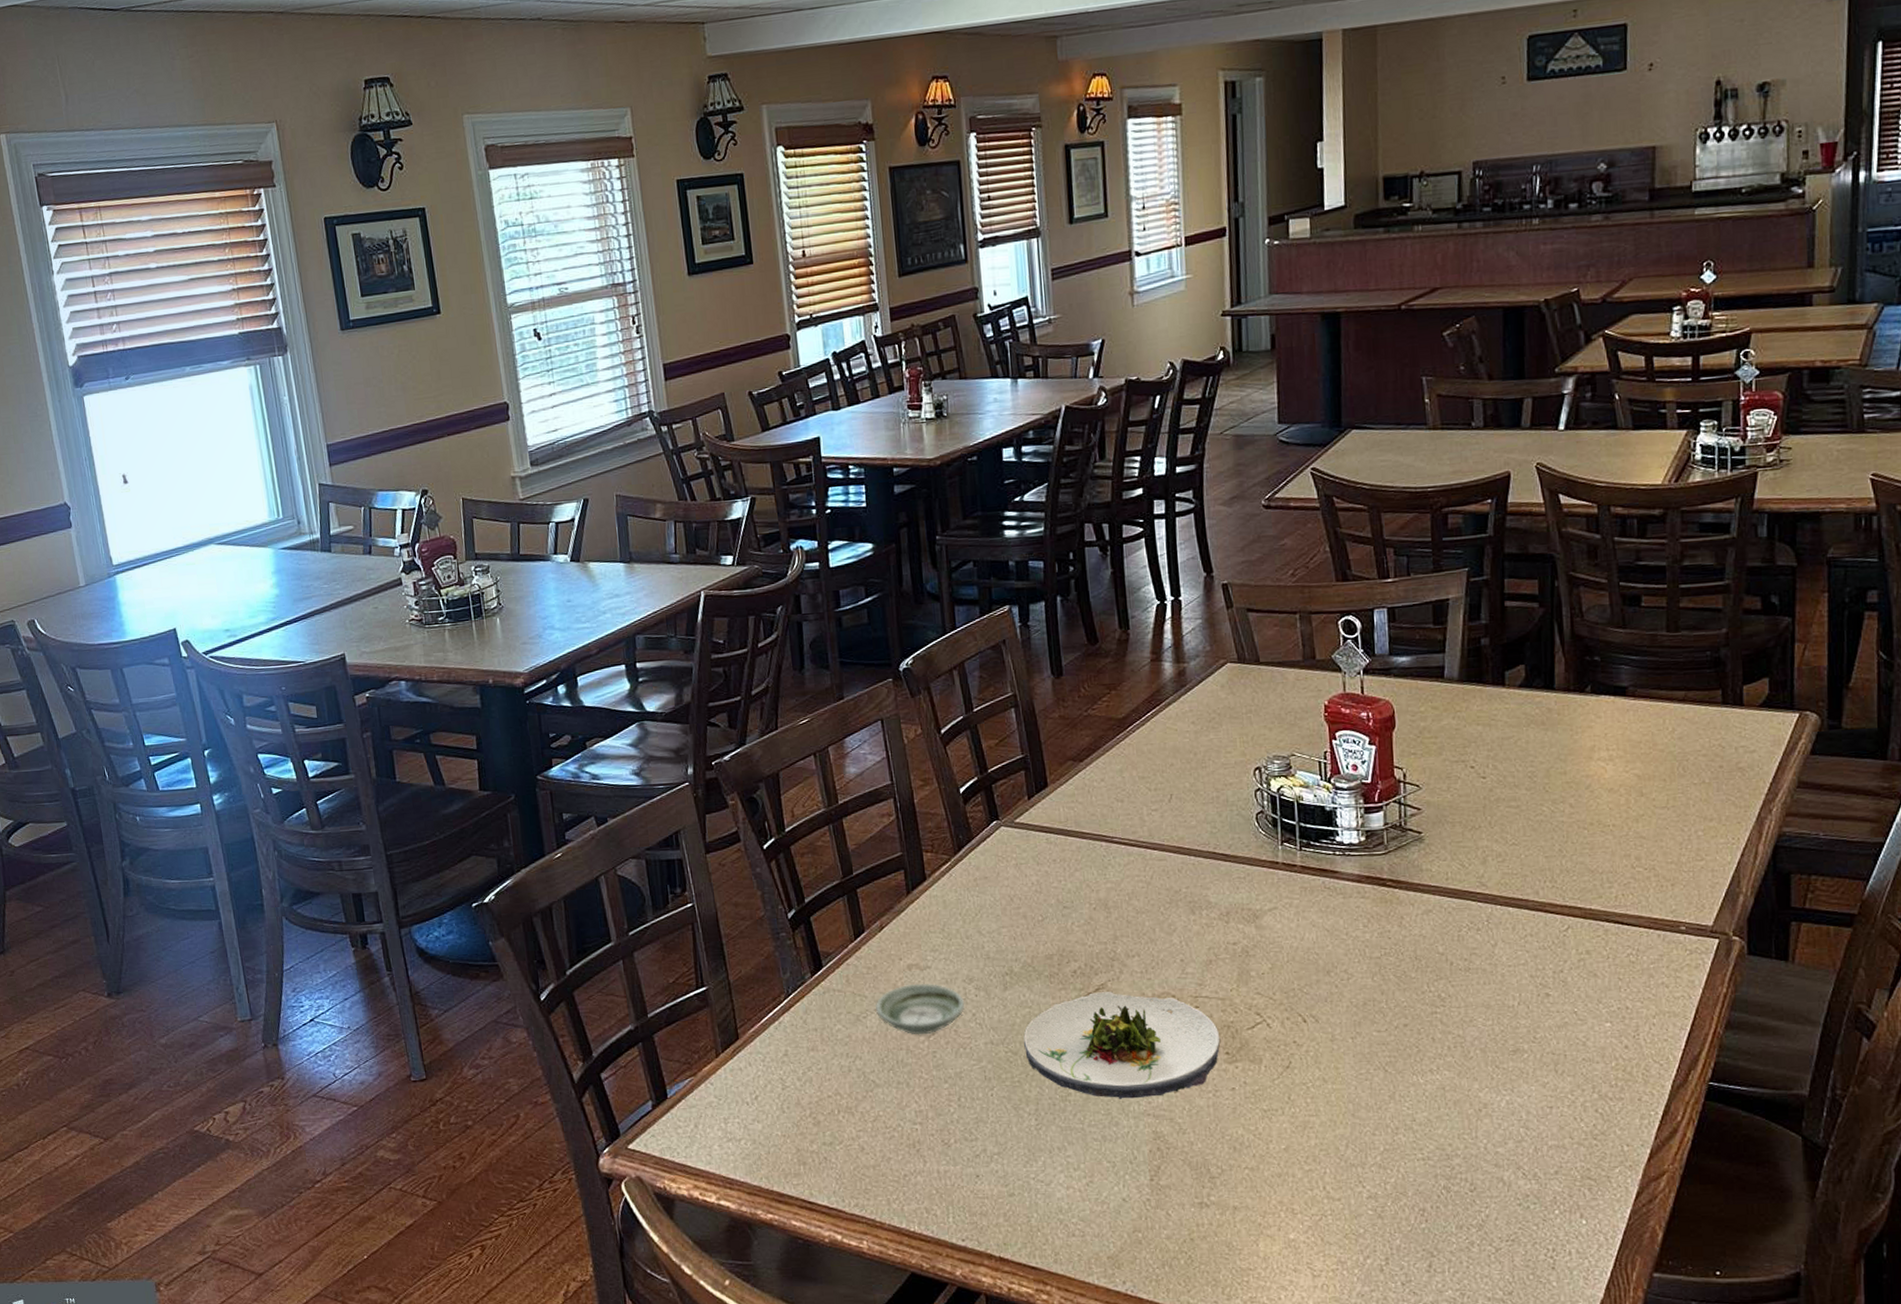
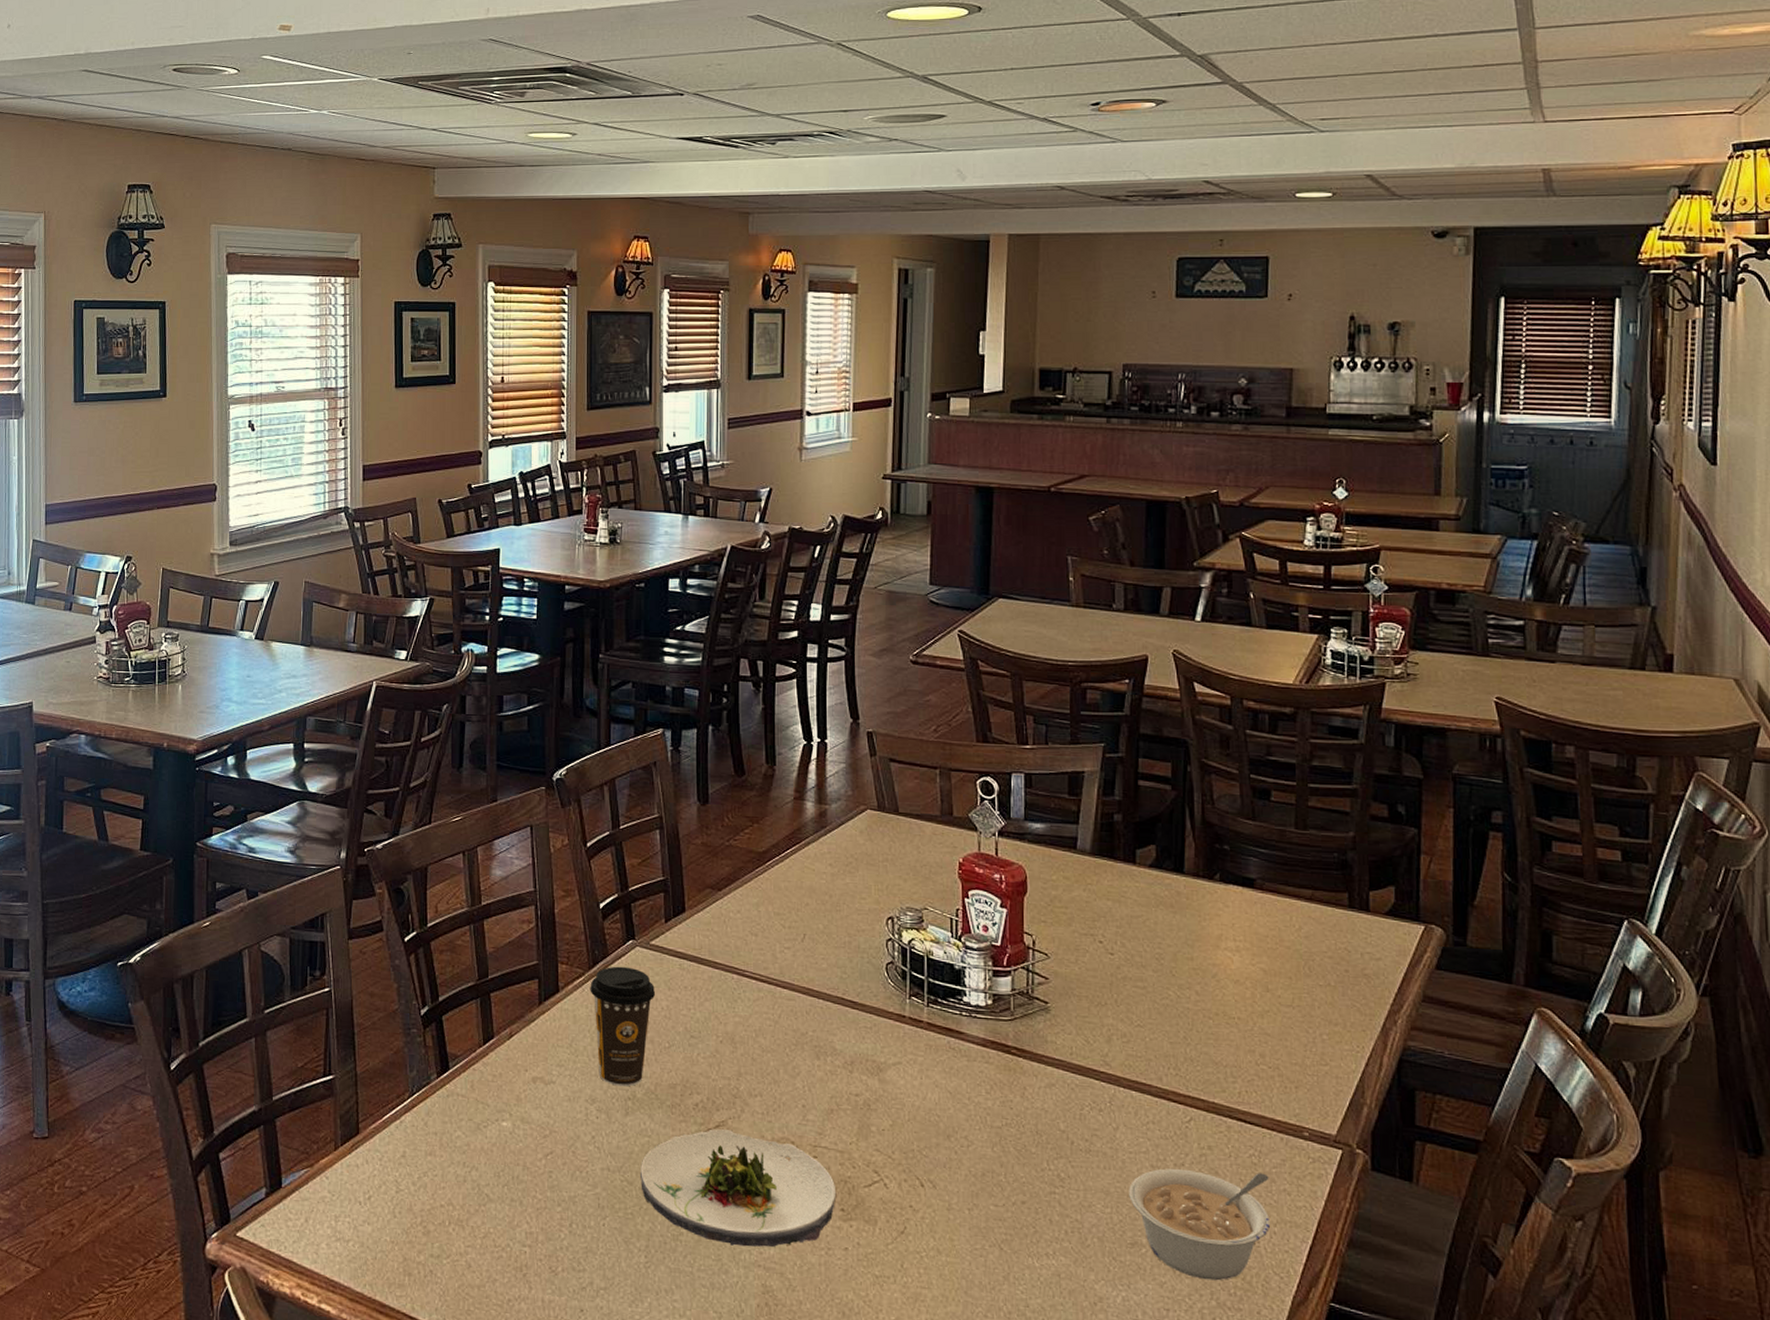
saucer: present [874,984,965,1035] -> none [496,1097,586,1153]
coffee cup: none [957,847,1025,963] -> present [590,966,656,1087]
legume: none [1509,970,1650,1076] -> present [1129,1168,1271,1281]

